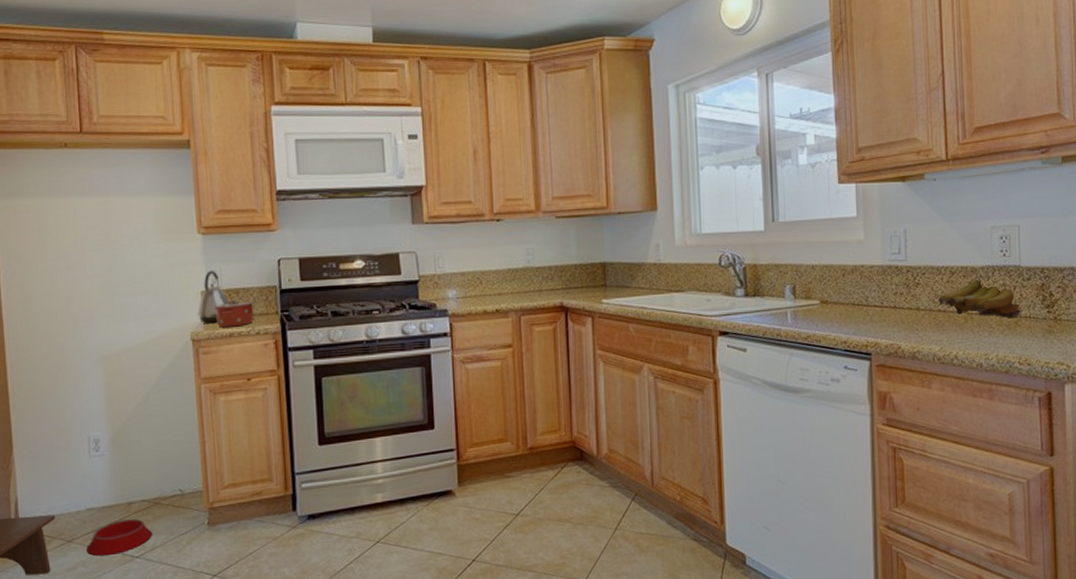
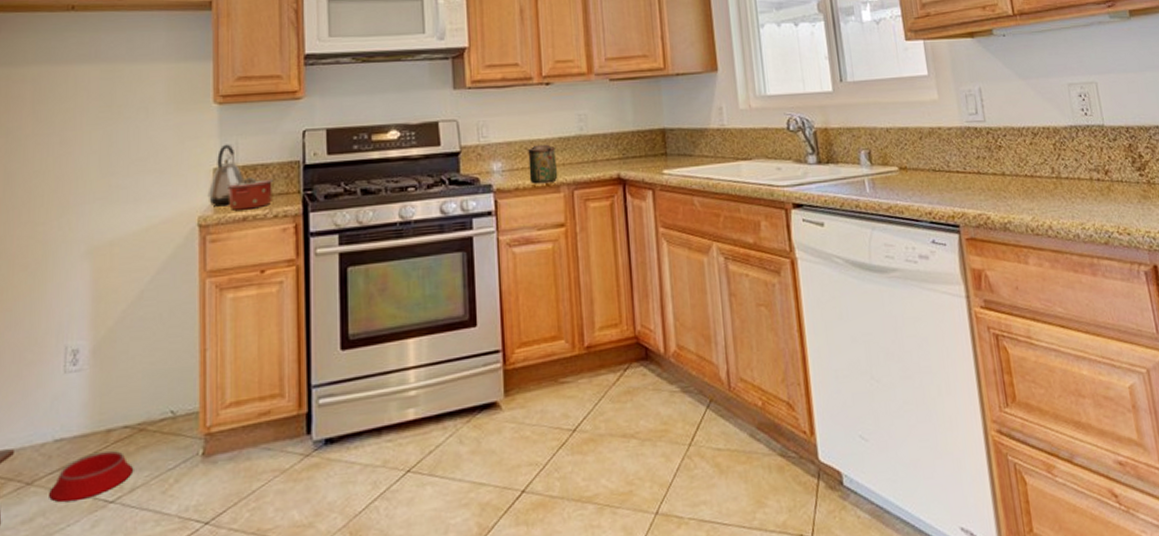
canister: none [480,275,507,310] -> present [528,144,558,184]
fruit: present [938,279,1022,318] -> none [1023,140,1113,182]

